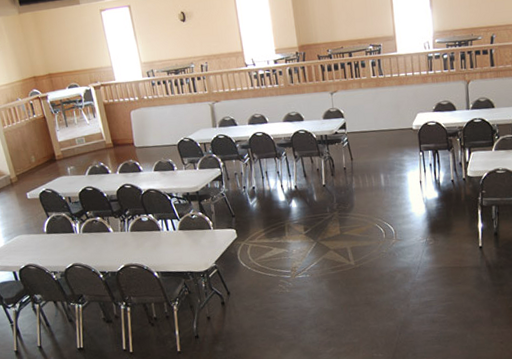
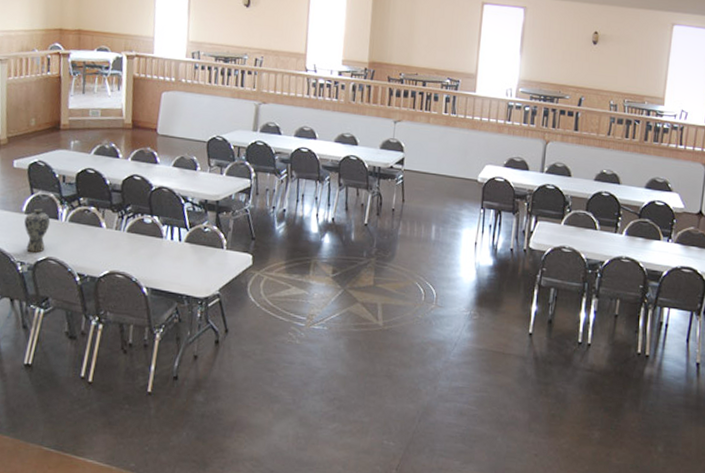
vase: none [48,227,70,263] -> present [24,208,51,253]

